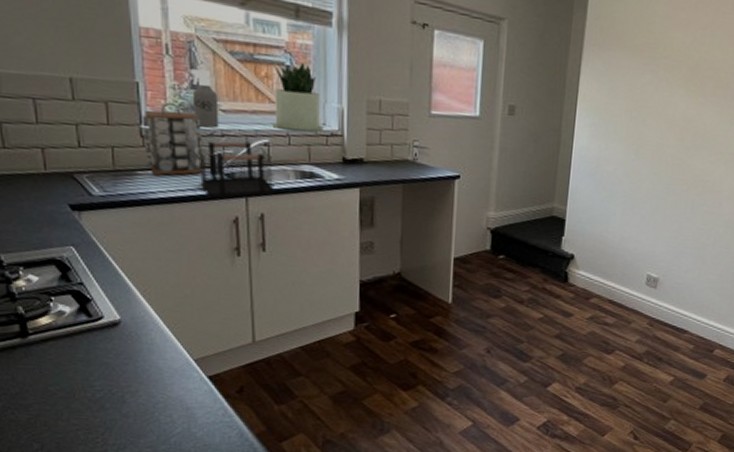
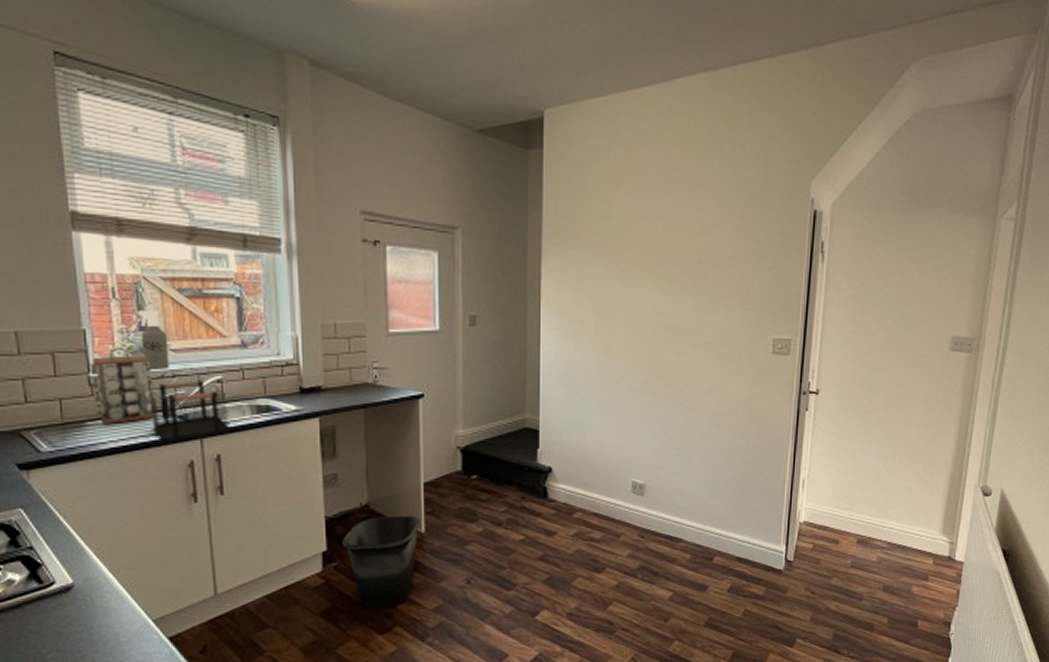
planter: present [272,60,325,133] -> none [221,292,279,365]
waste bin: none [374,285,448,367] -> present [343,515,420,609]

